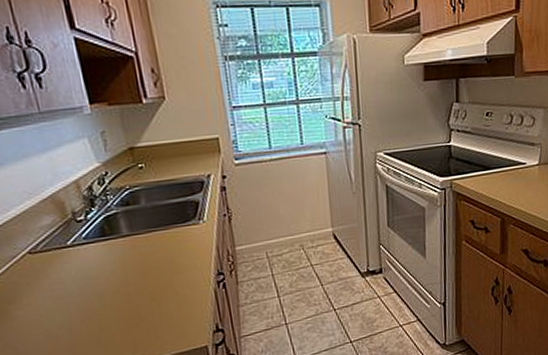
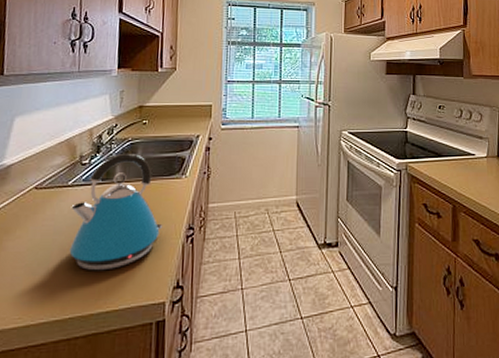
kettle: none [78,202,189,328] -> present [69,153,163,271]

